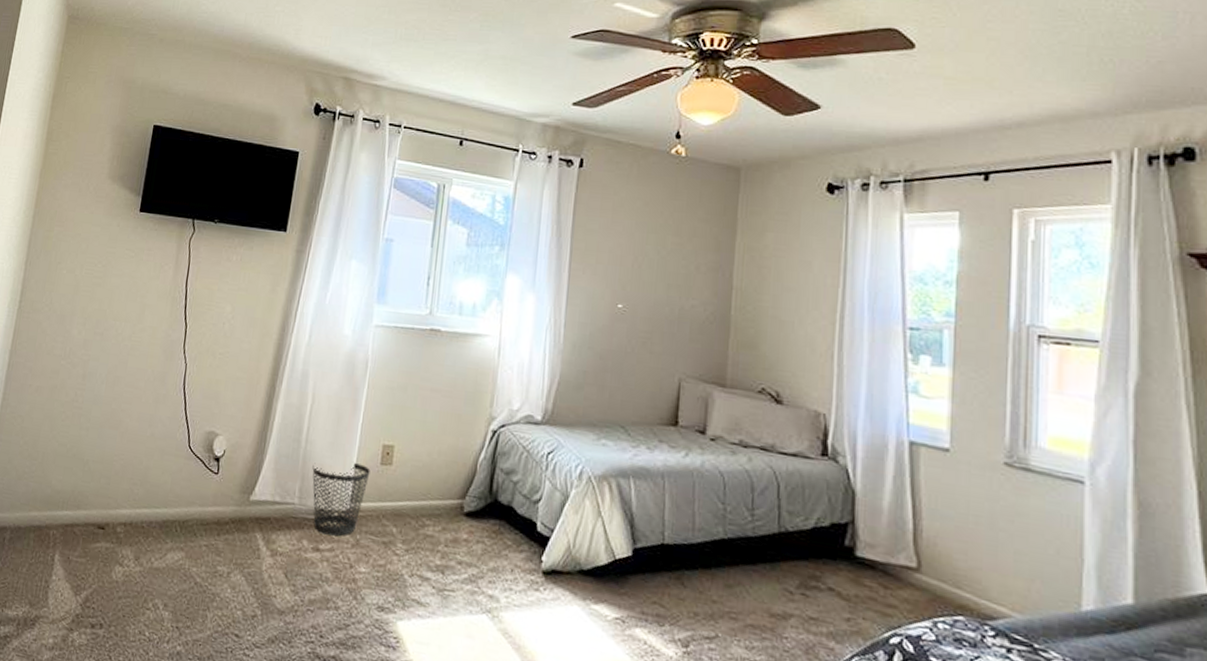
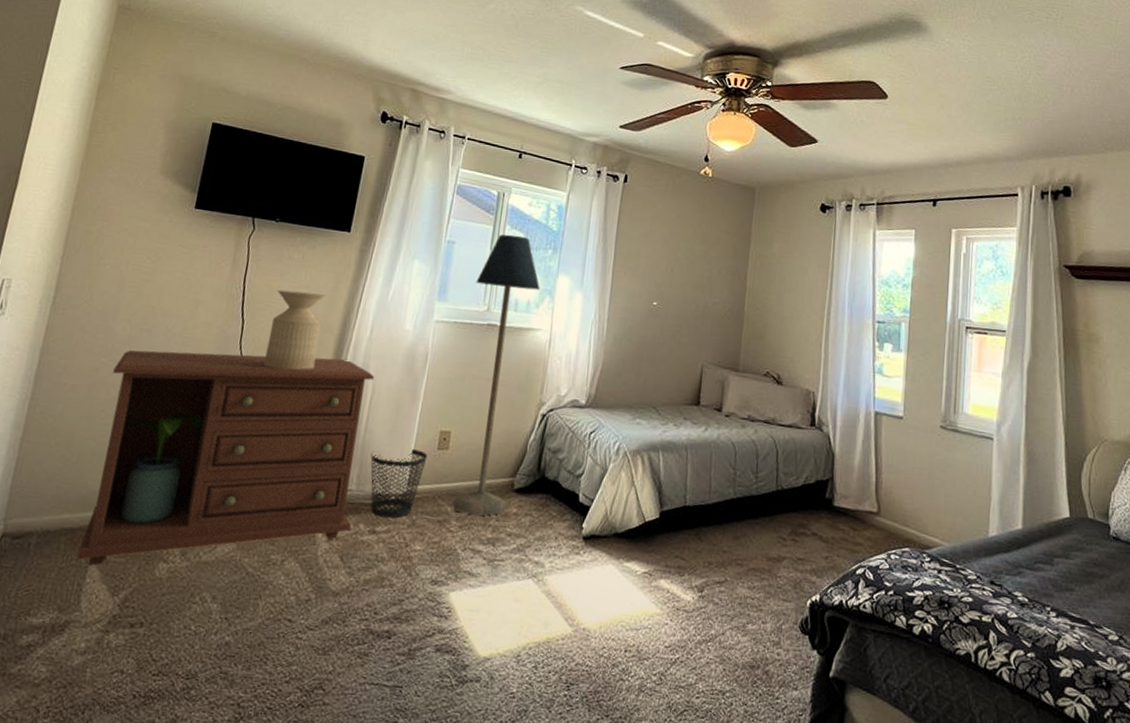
dresser: none [44,353,314,564] -> present [77,350,375,566]
side table: none [206,292,263,376] -> present [264,289,325,370]
floor lamp: none [397,230,487,540] -> present [452,234,540,517]

